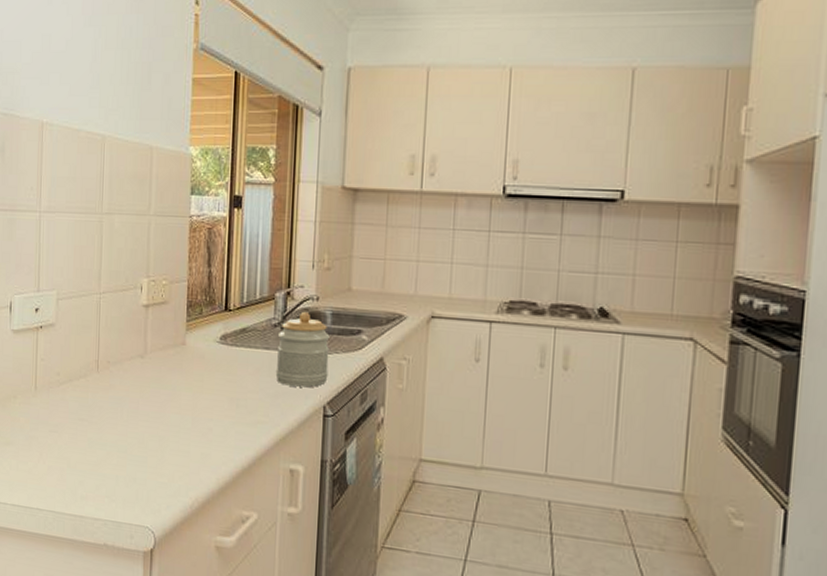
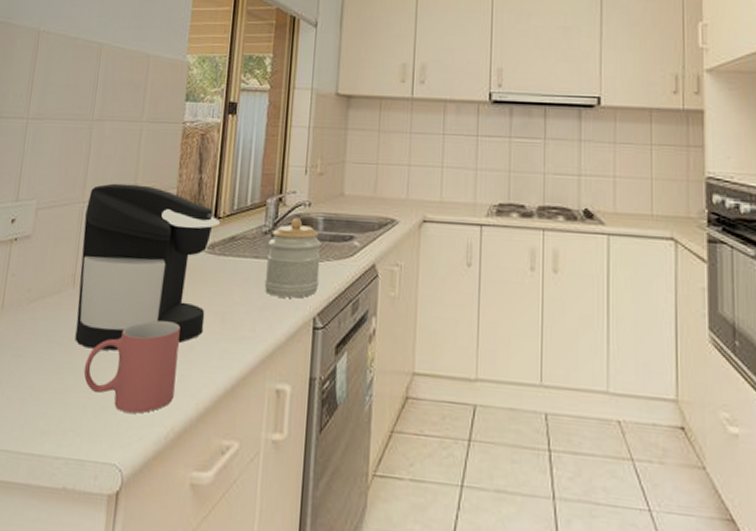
coffee maker: none [102,275,231,430] -> present [75,183,221,351]
mug: none [113,404,199,485] -> present [83,320,181,414]

